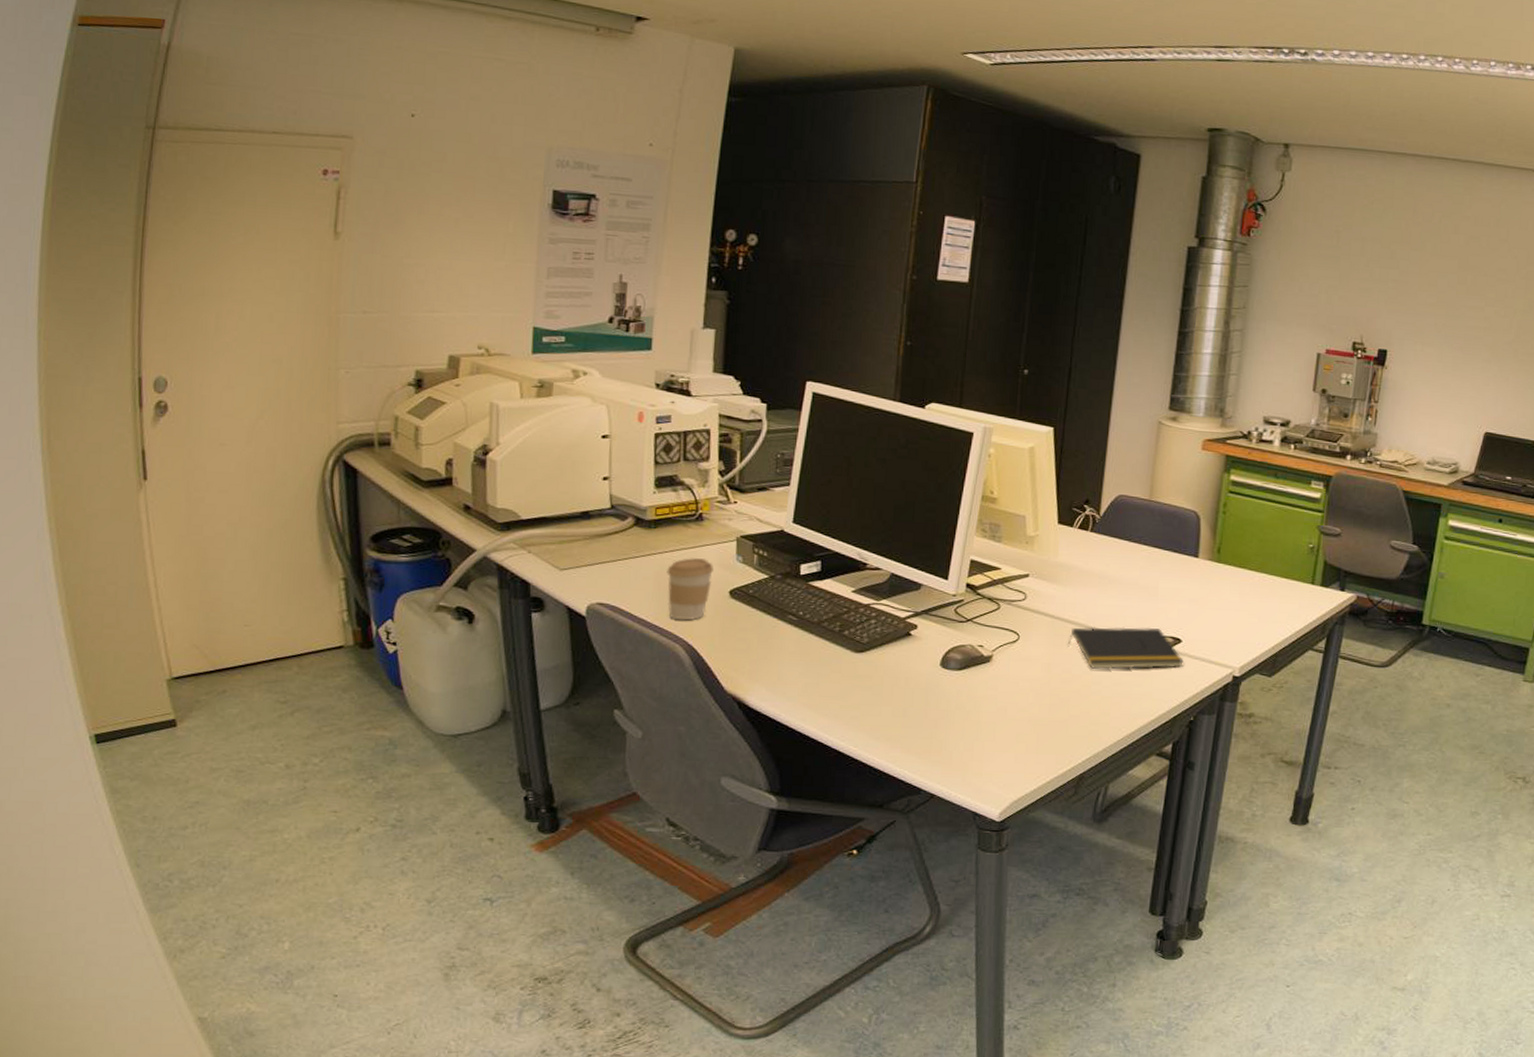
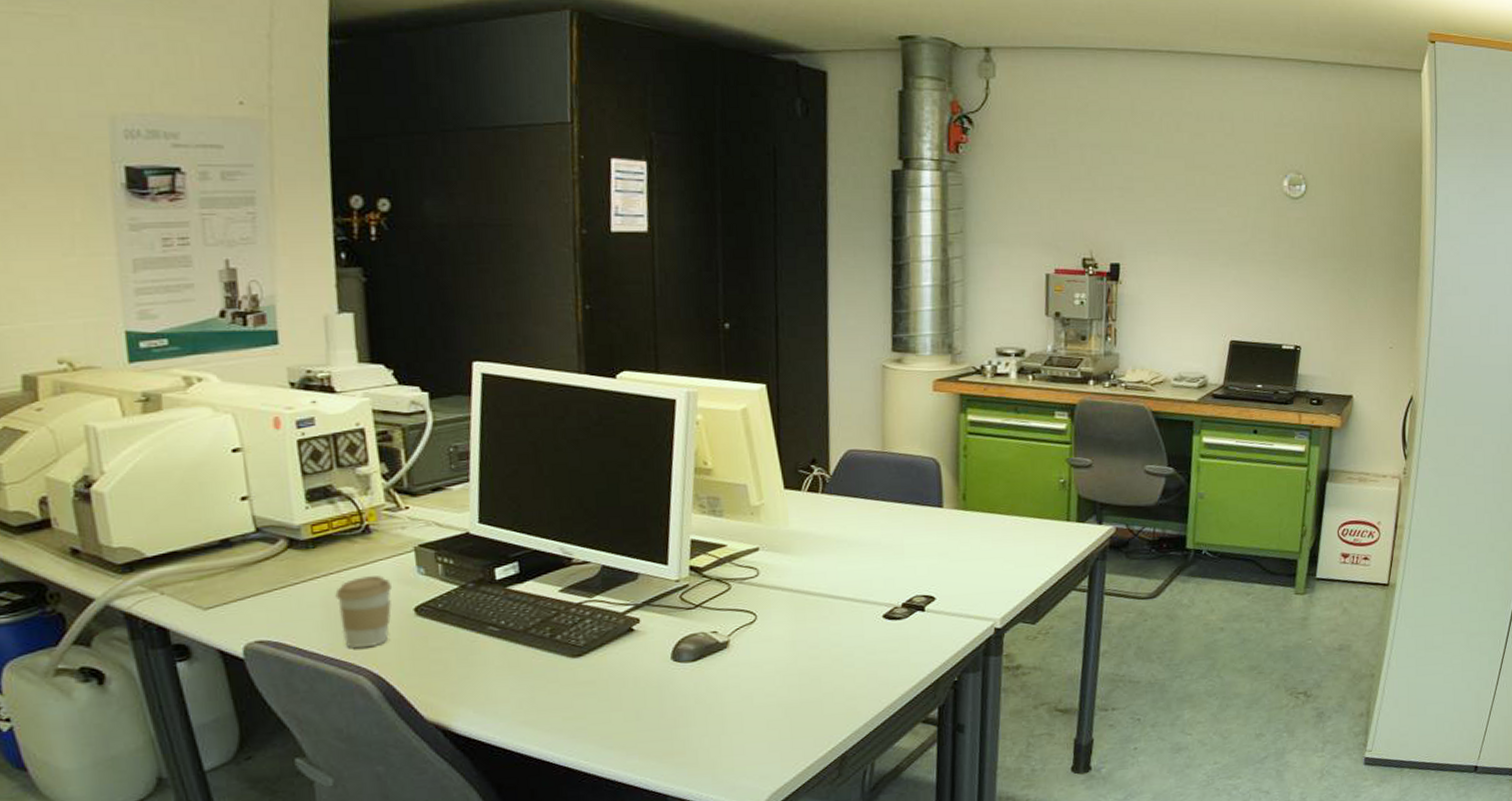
notepad: present [1067,627,1183,669] -> none [811,588,940,641]

